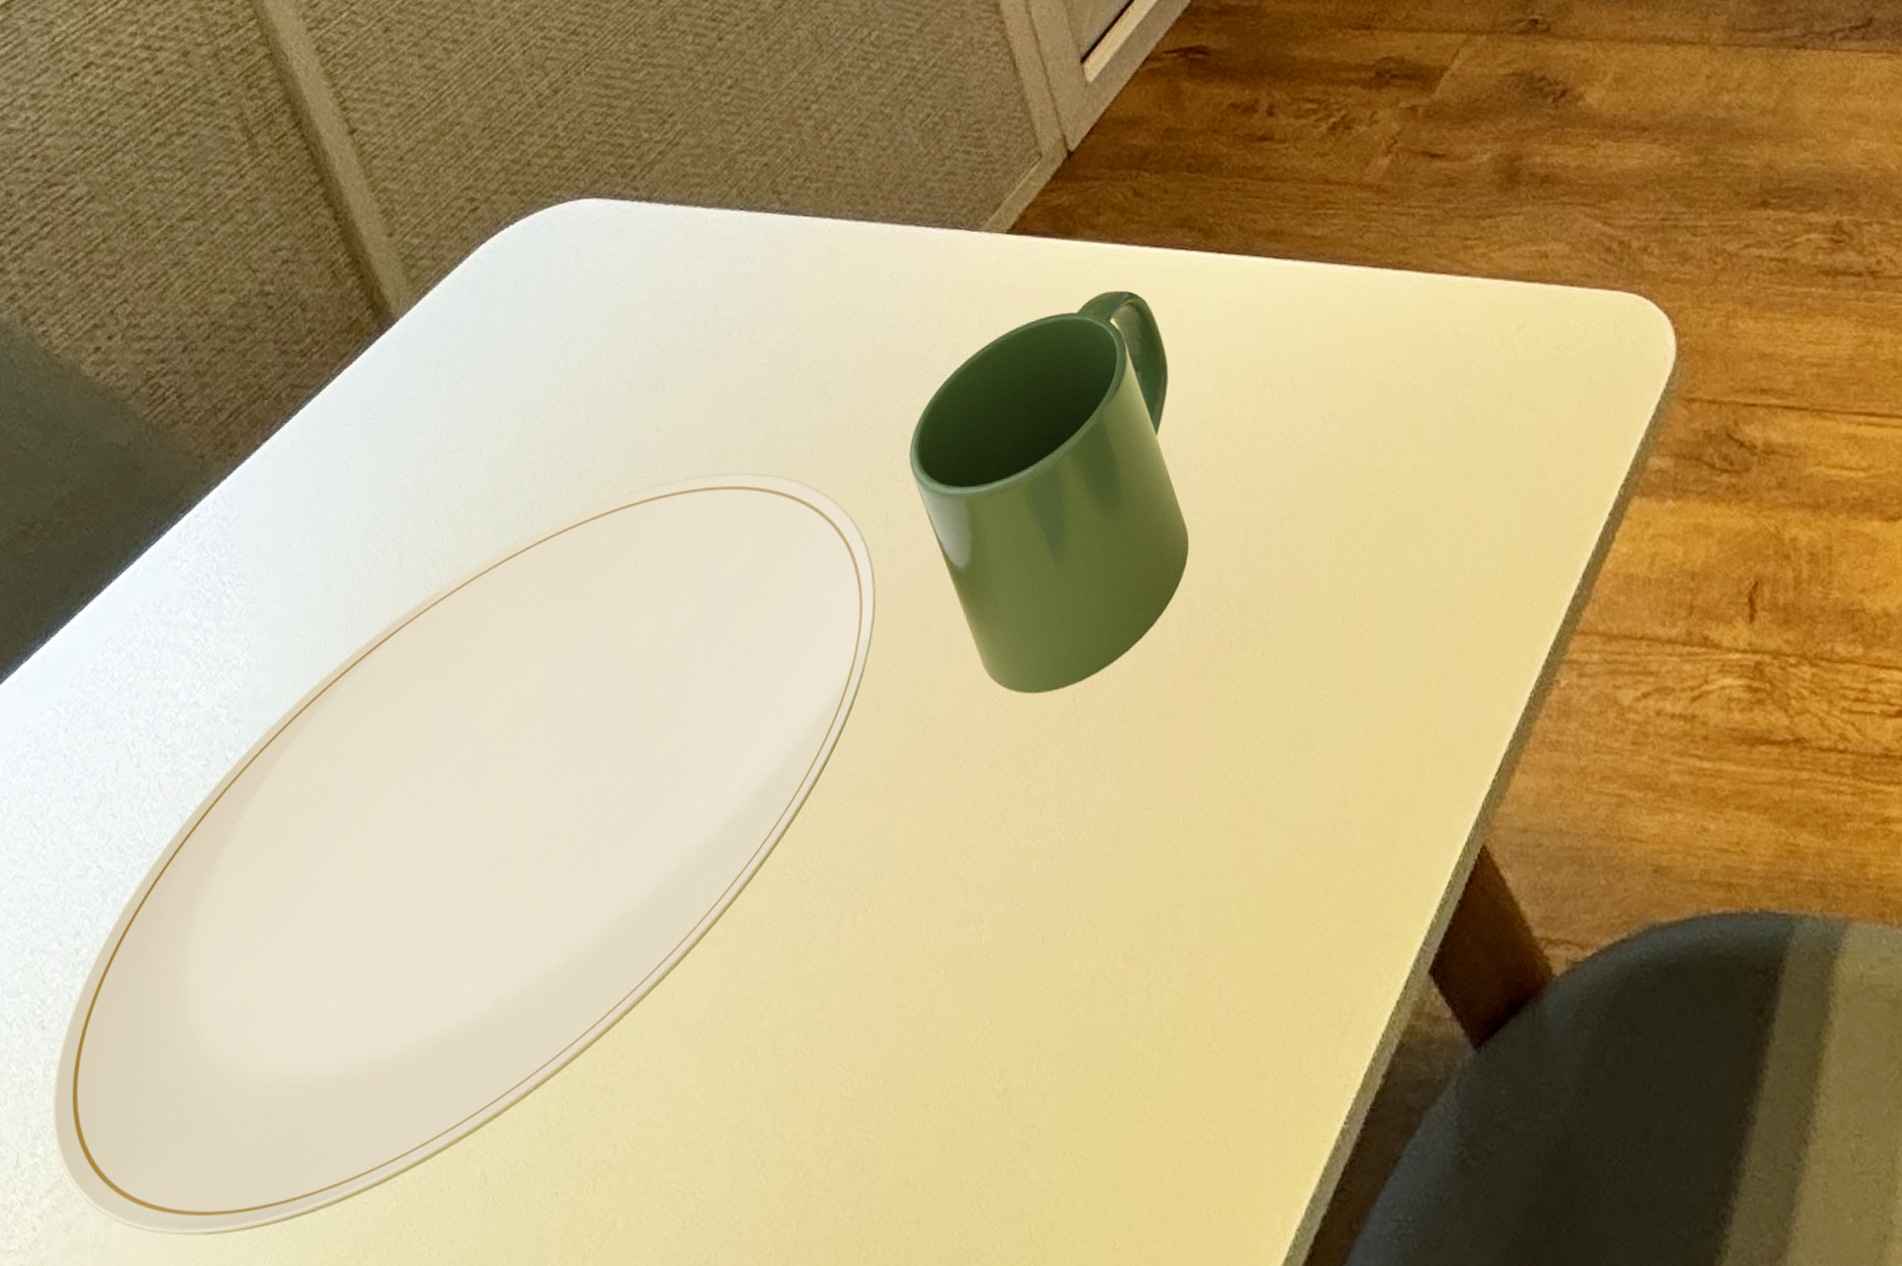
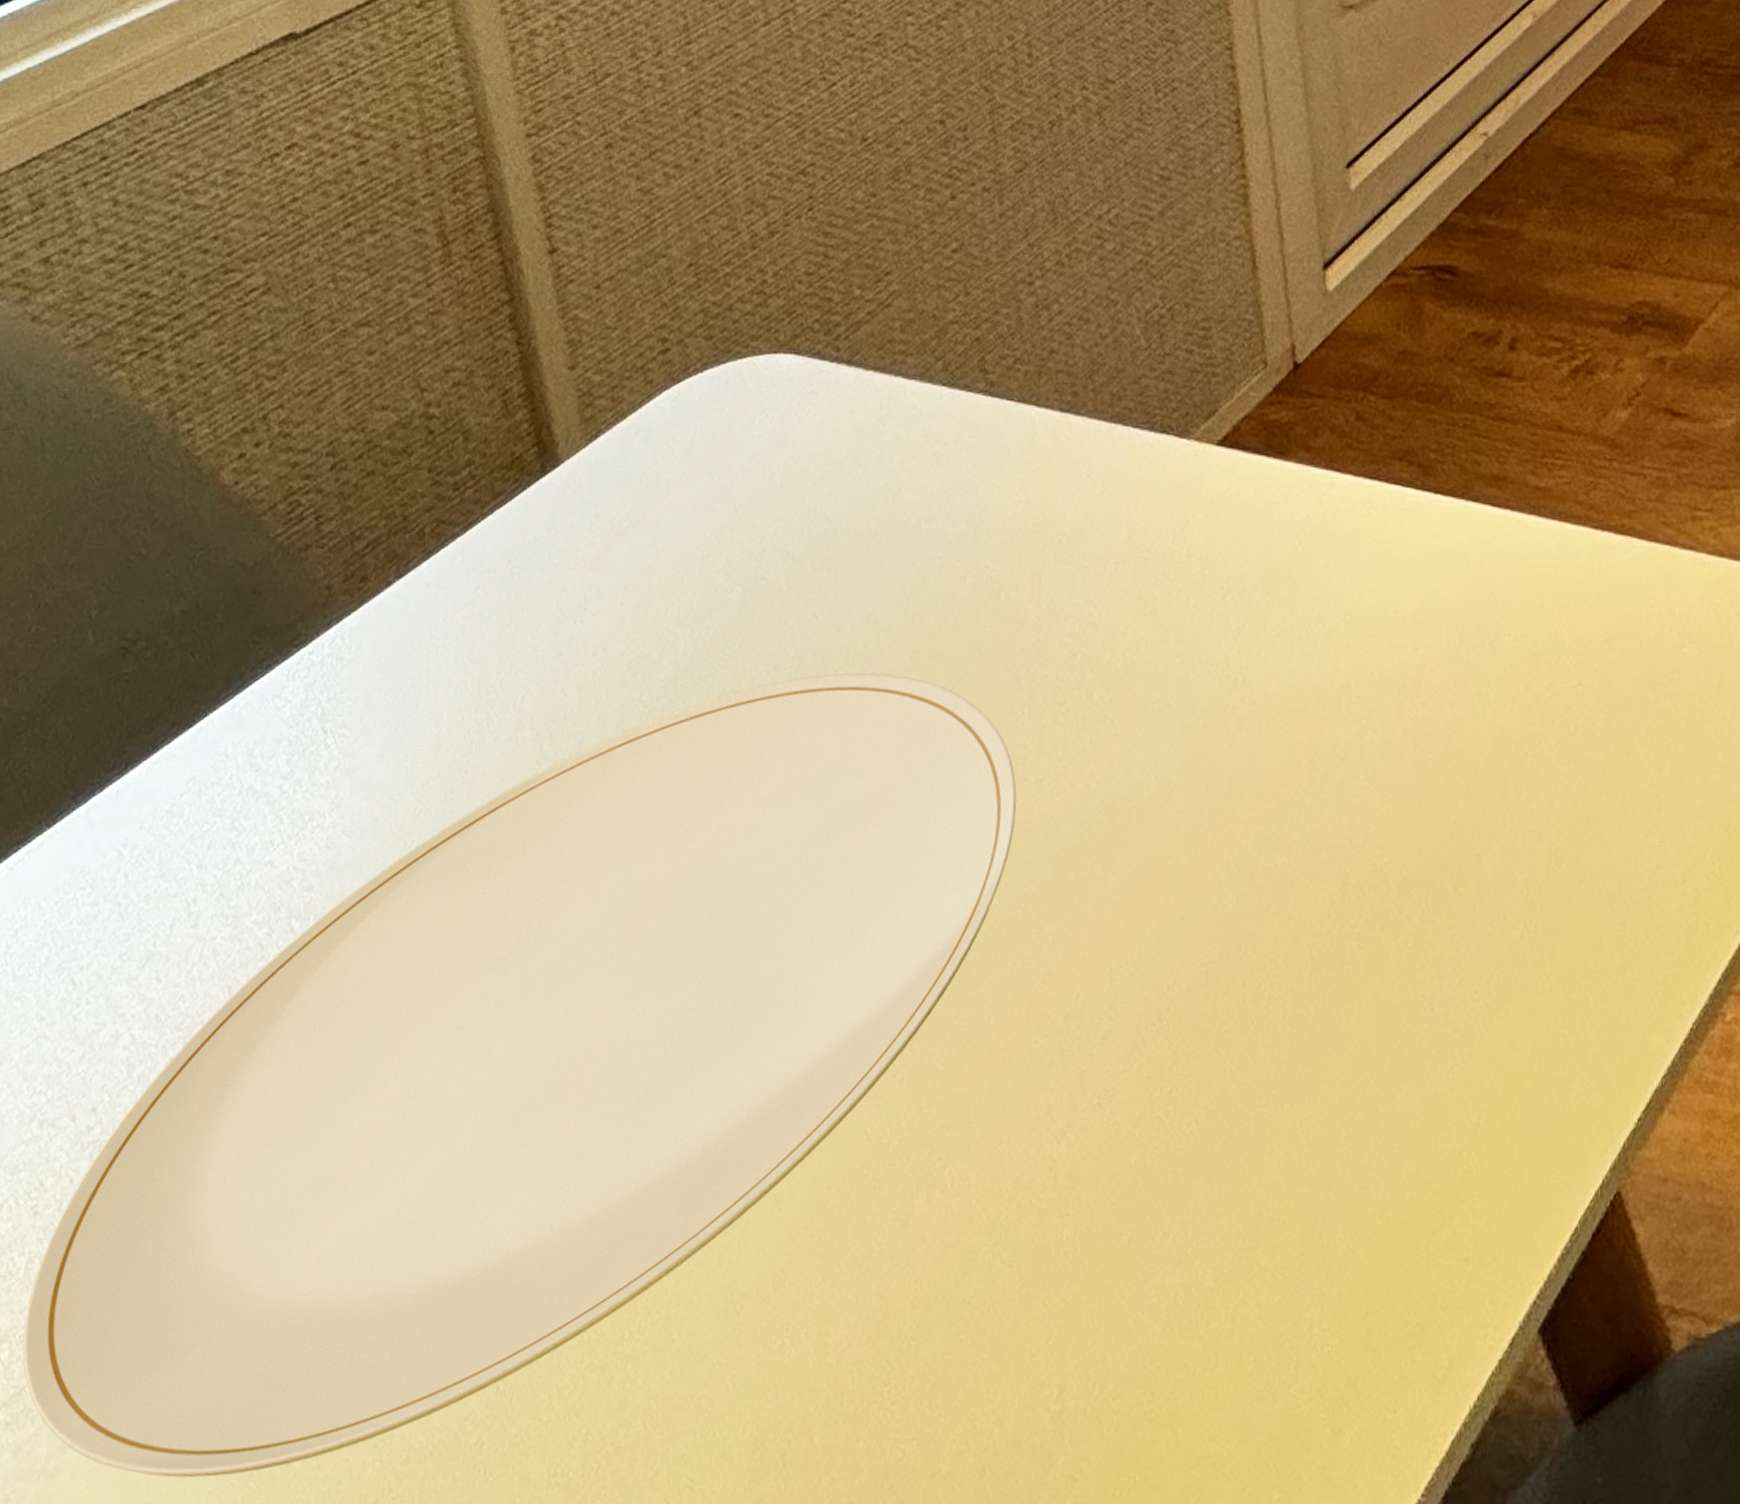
mug: present [909,290,1190,694] -> none [1073,520,1364,961]

